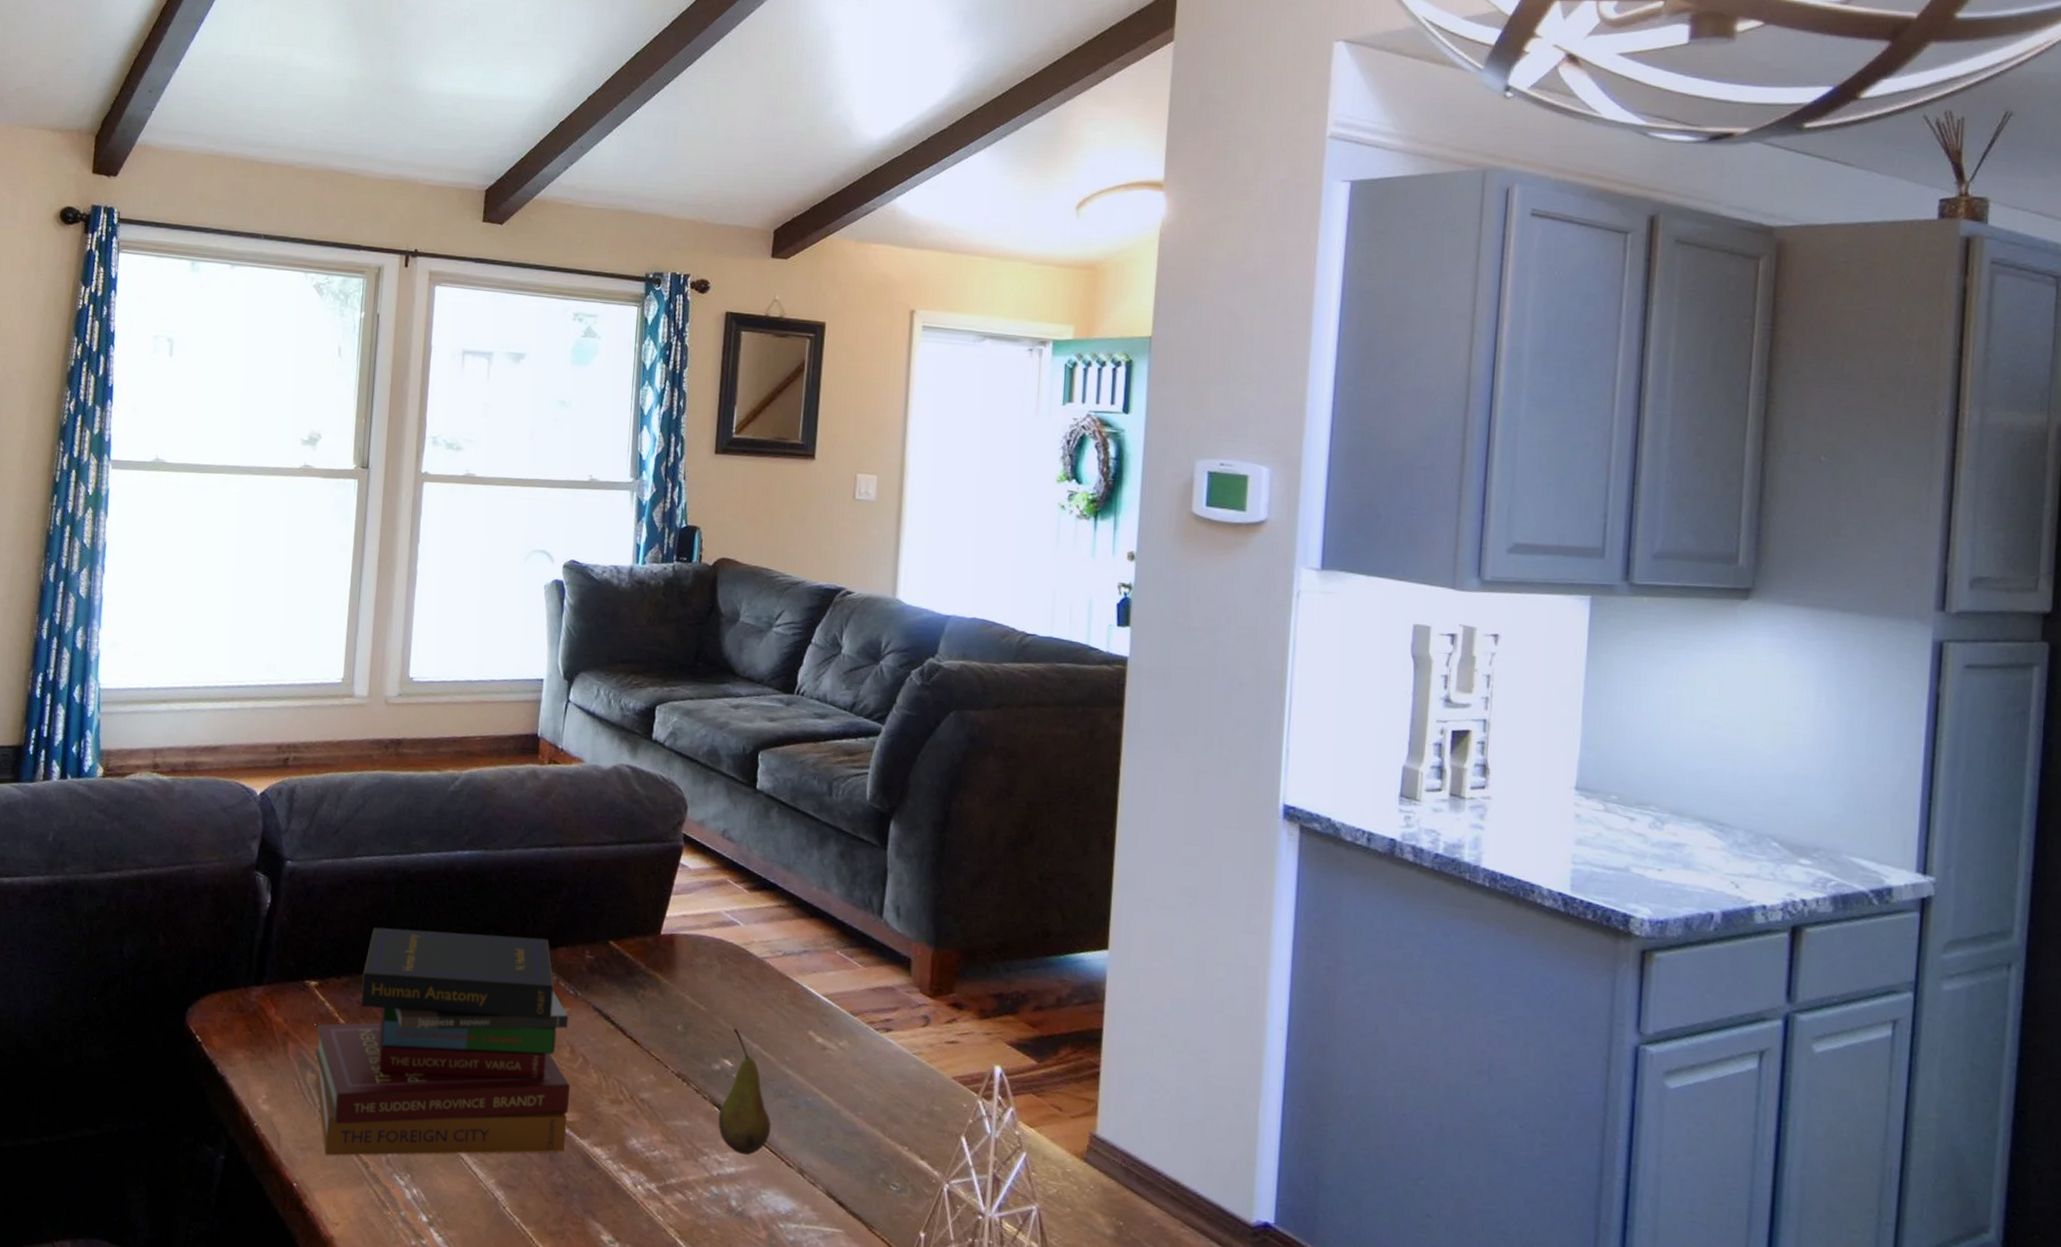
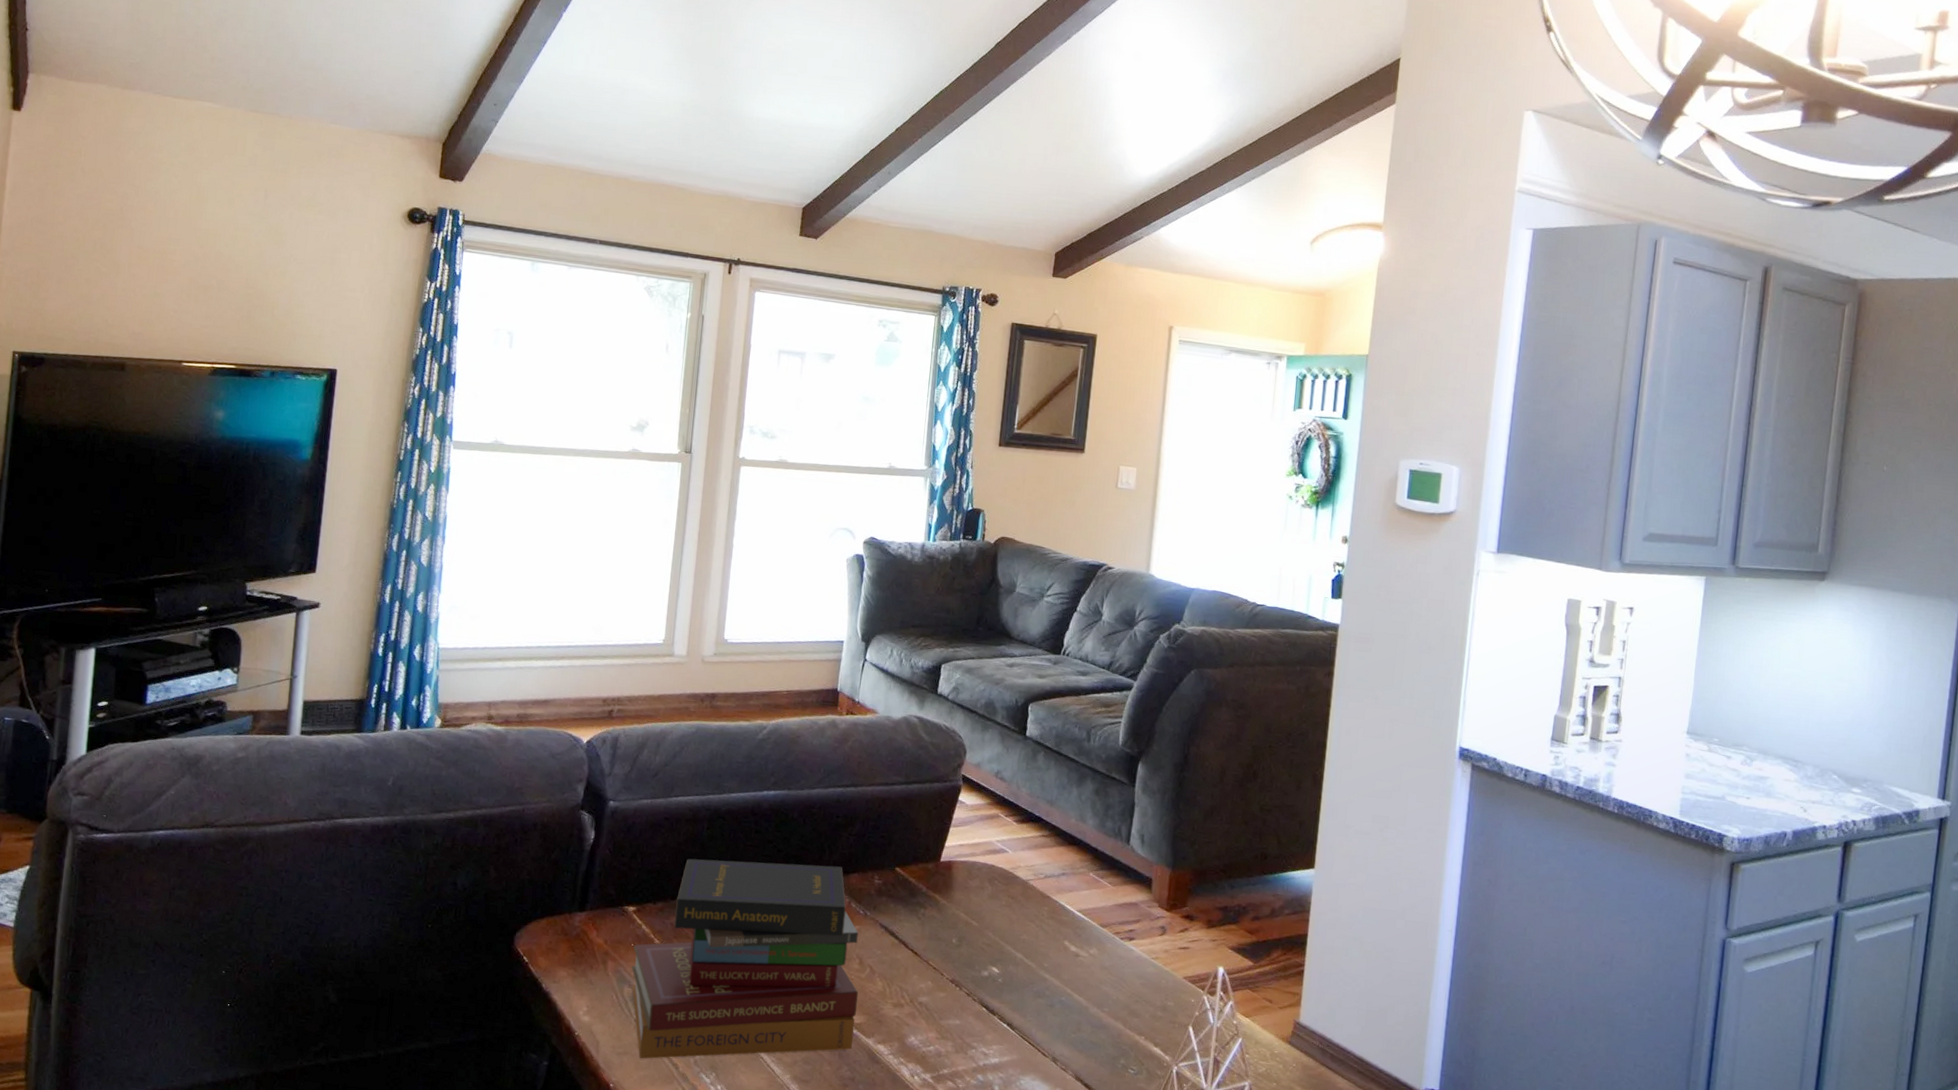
fruit: present [718,1028,771,1155] -> none [985,940,1031,1047]

